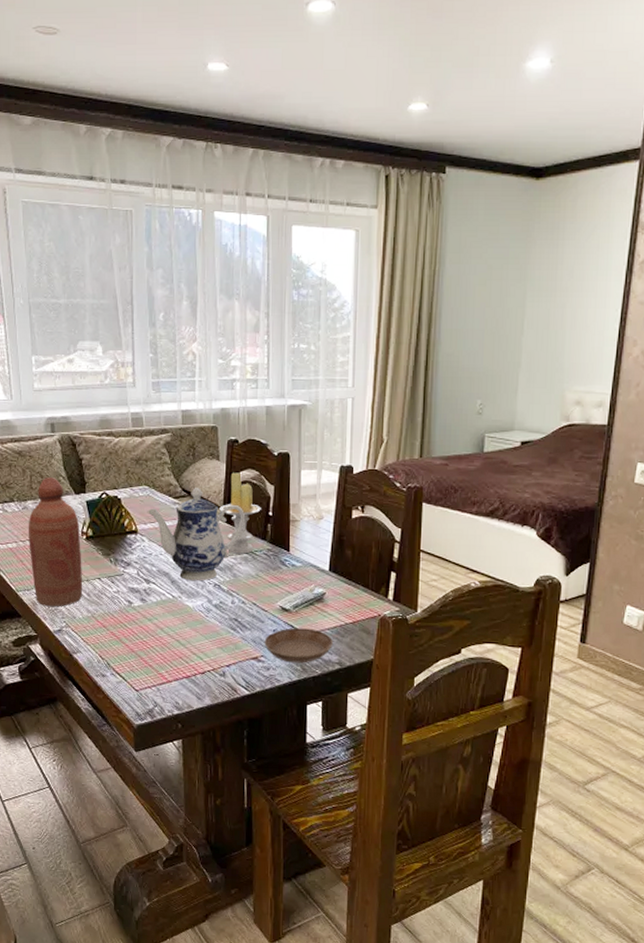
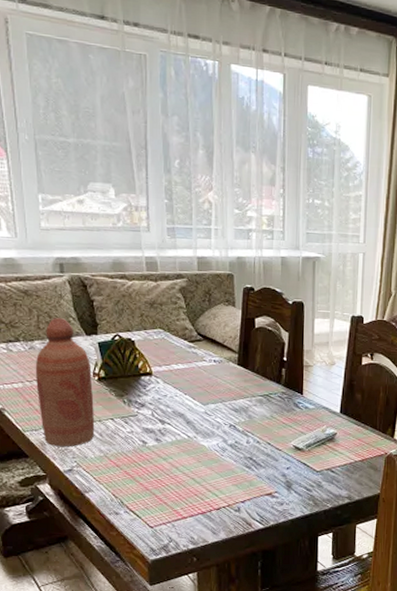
teapot: present [147,488,246,582] -> none [162,332,261,422]
candle: present [219,472,261,554] -> none [235,319,276,397]
saucer: present [264,628,334,663] -> none [278,465,344,498]

